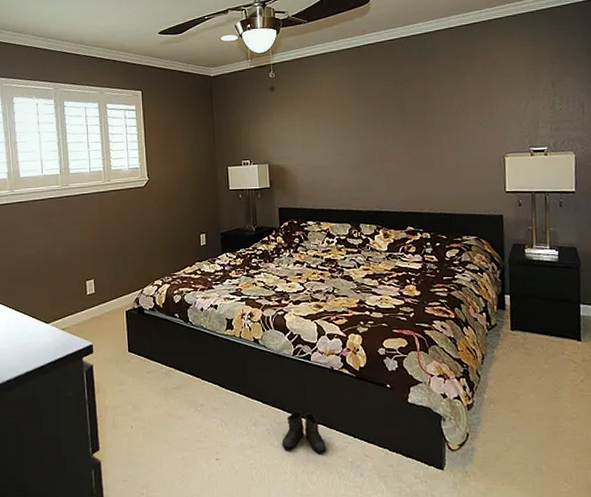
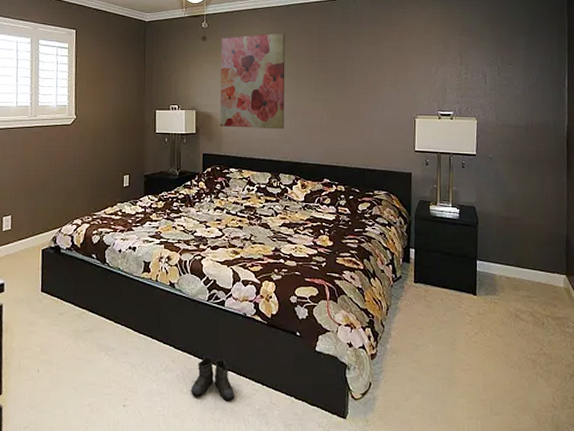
wall art: none [290,76,362,179] -> present [220,32,285,130]

